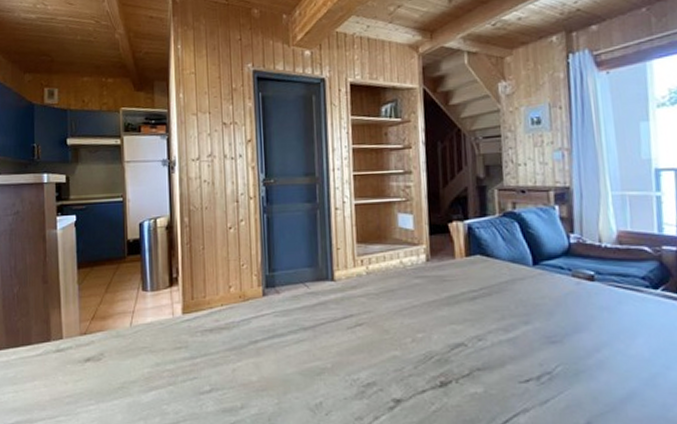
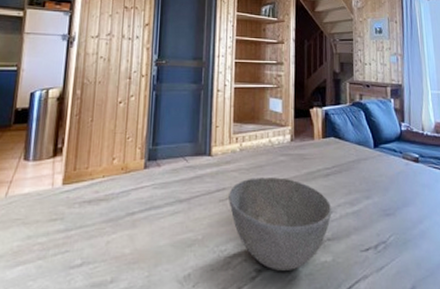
bowl: none [357,302,482,401] -> present [229,177,332,271]

